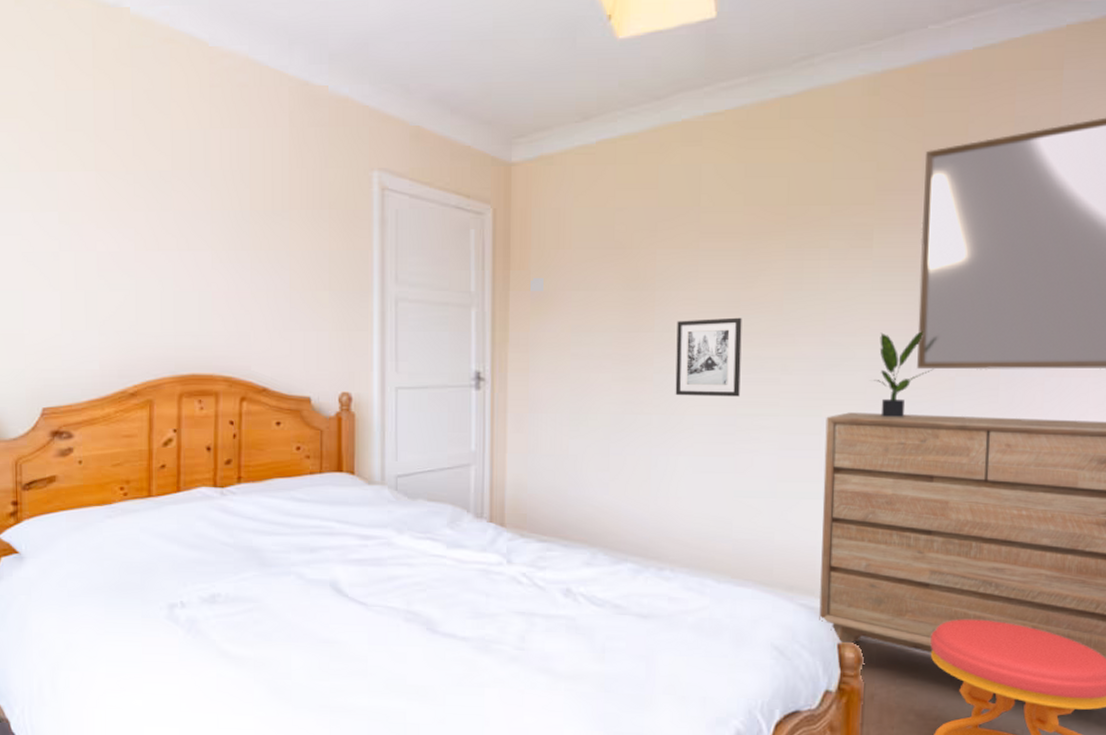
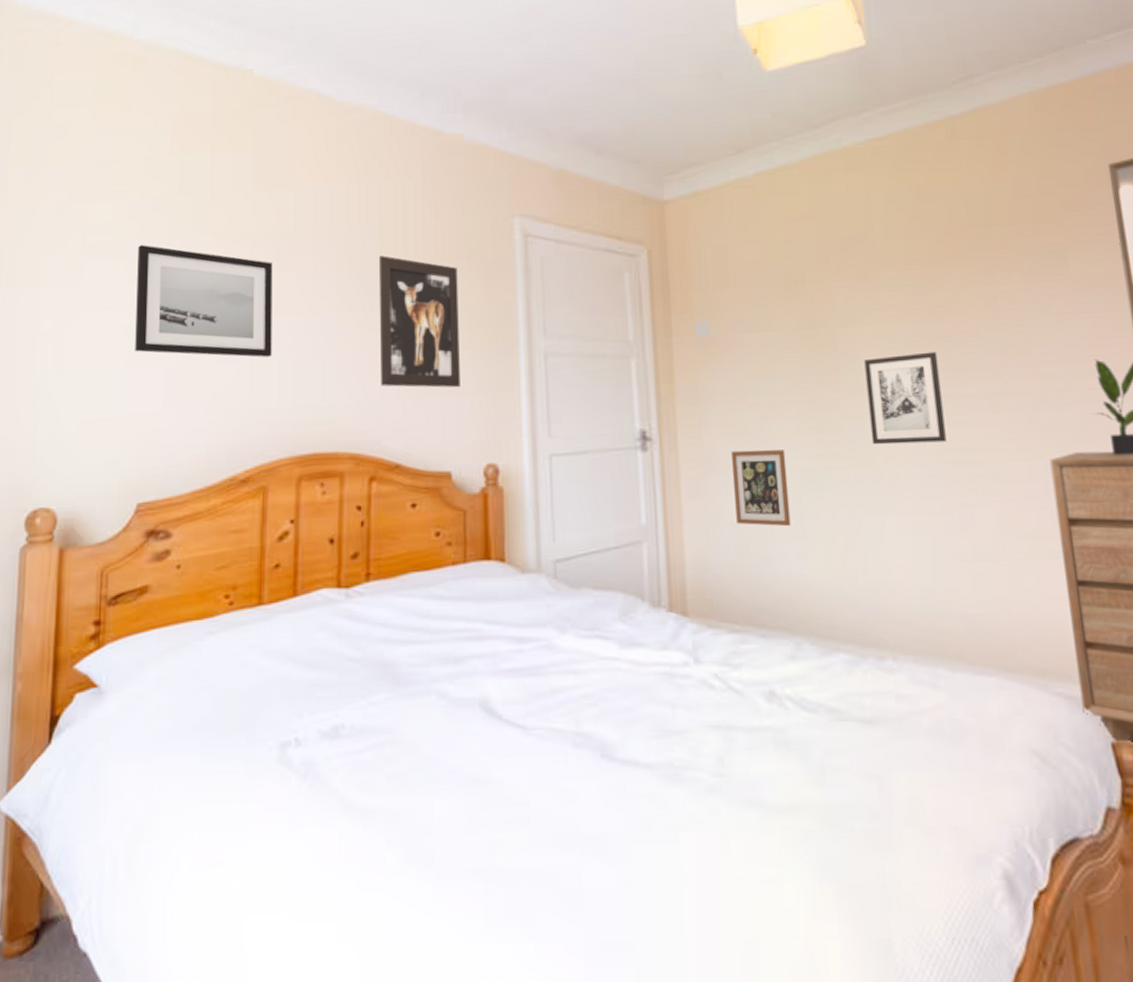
wall art: none [30,176,154,287] -> present [135,244,273,358]
wall art: none [248,200,320,325] -> present [378,255,460,388]
picture frame: none [552,393,599,460] -> present [732,449,791,527]

